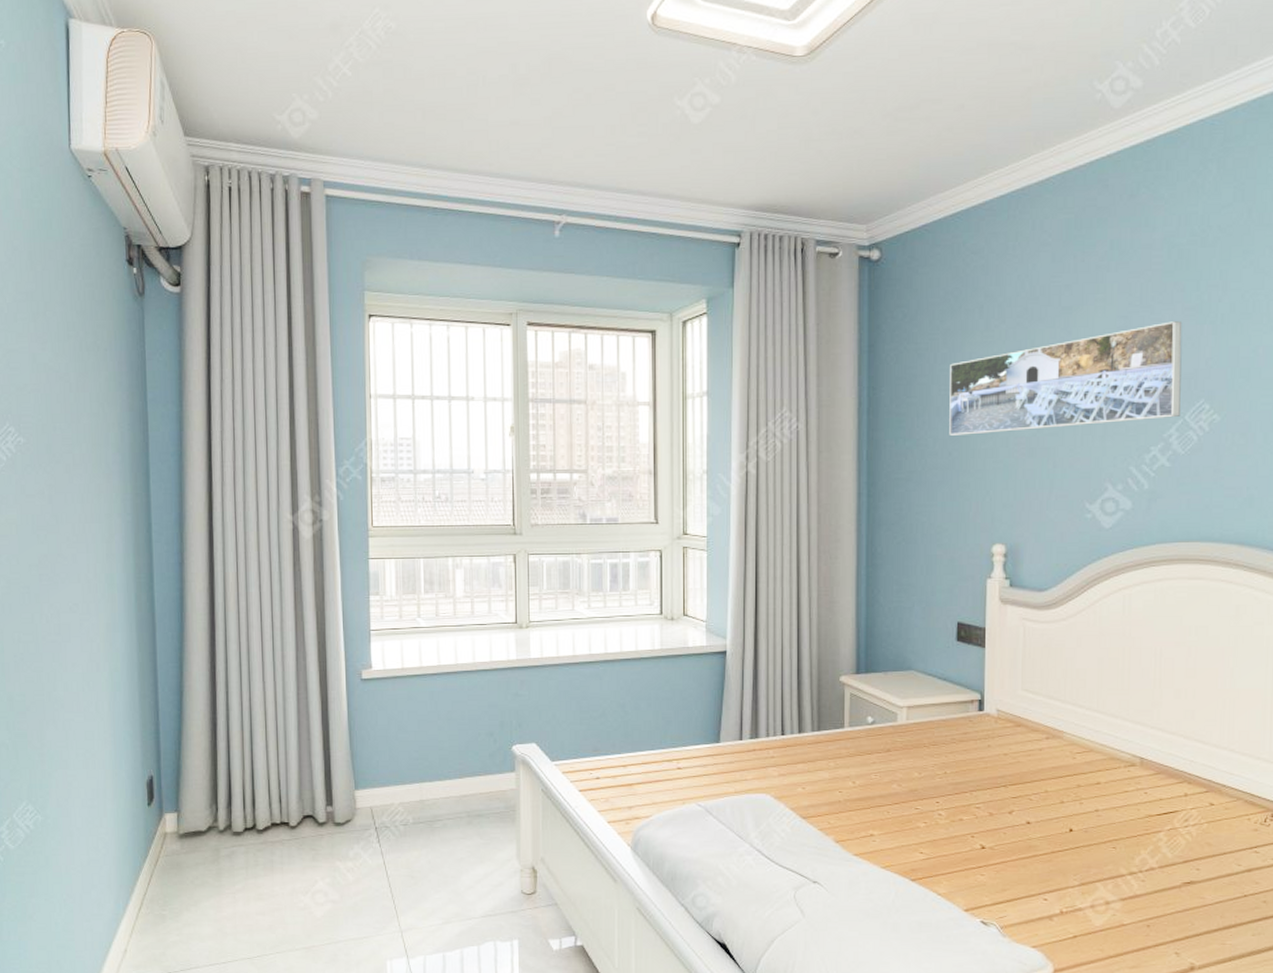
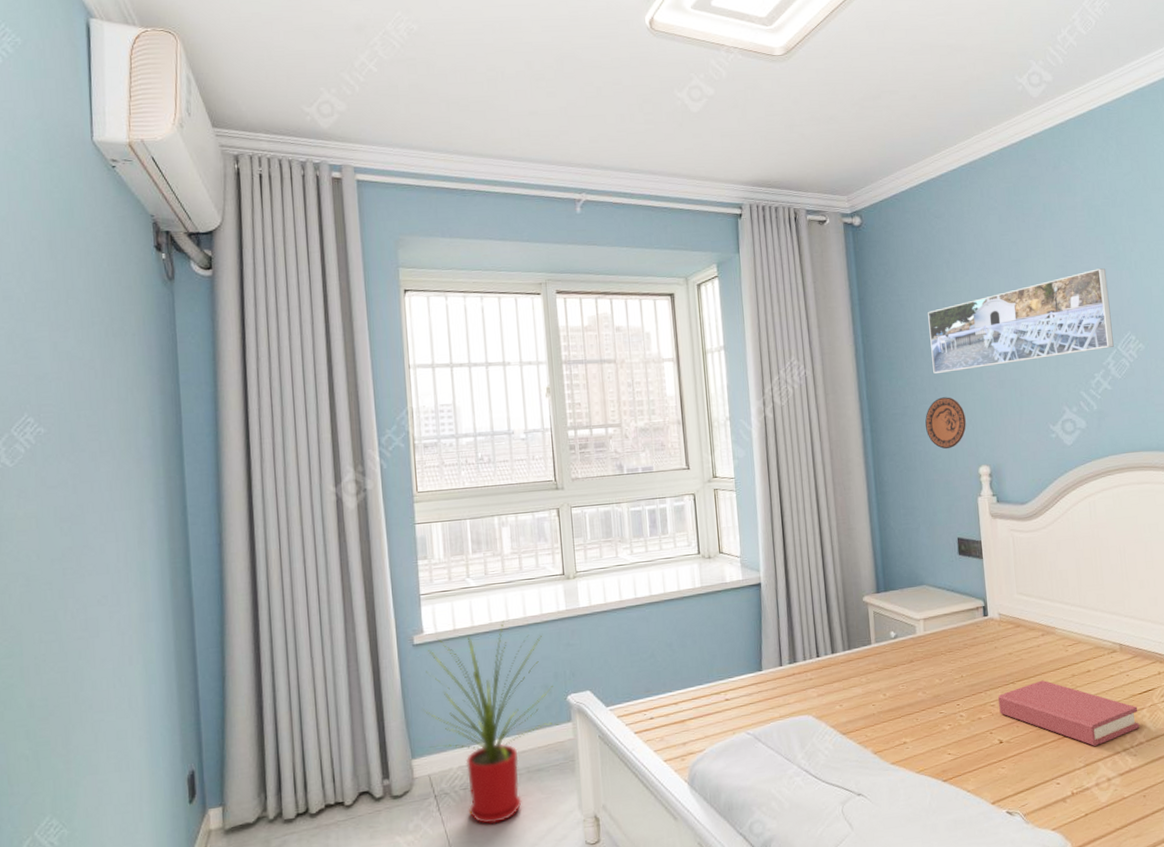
house plant: none [368,663,502,862] -> present [423,620,559,825]
decorative plate: none [933,463,982,523] -> present [925,397,966,449]
hardback book: none [985,787,1153,865] -> present [998,680,1140,746]

